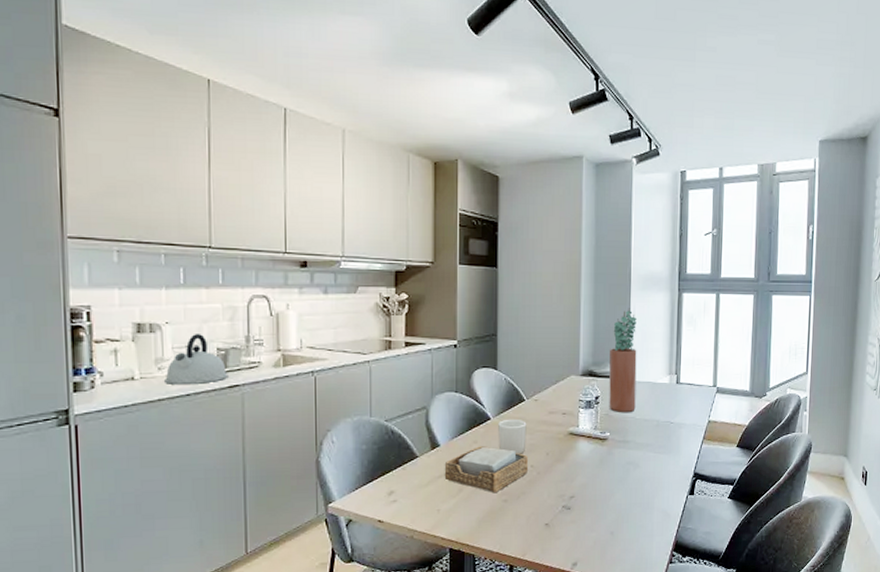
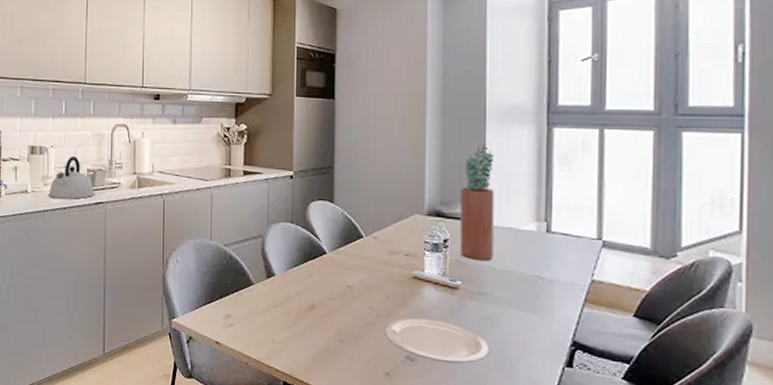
napkin holder: present [444,446,529,492] -> none [279,280,367,331]
mug: present [498,418,527,454] -> none [334,255,365,294]
plate: none [544,469,632,506] -> present [385,317,490,364]

